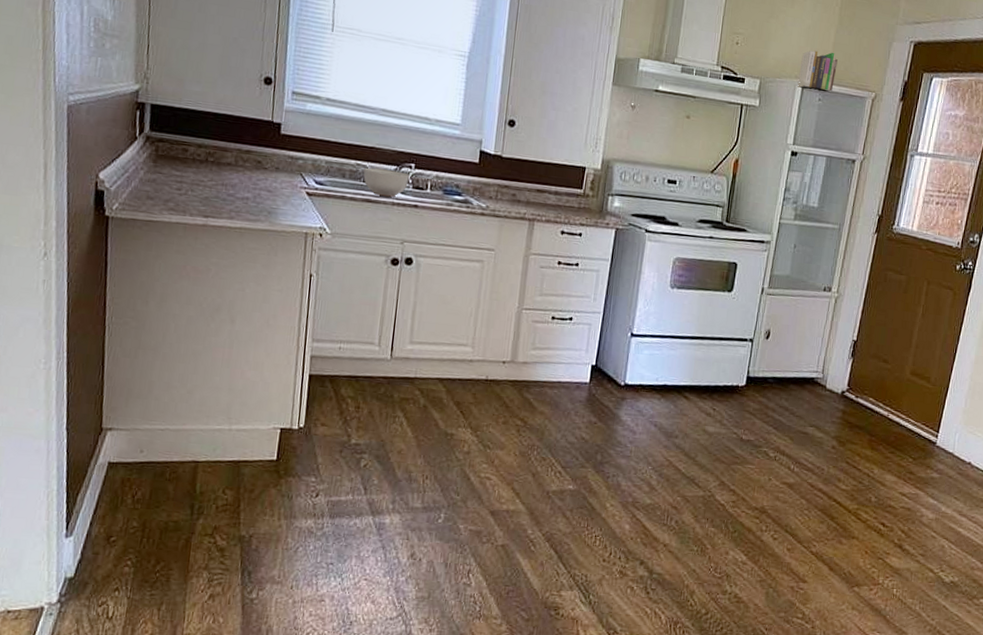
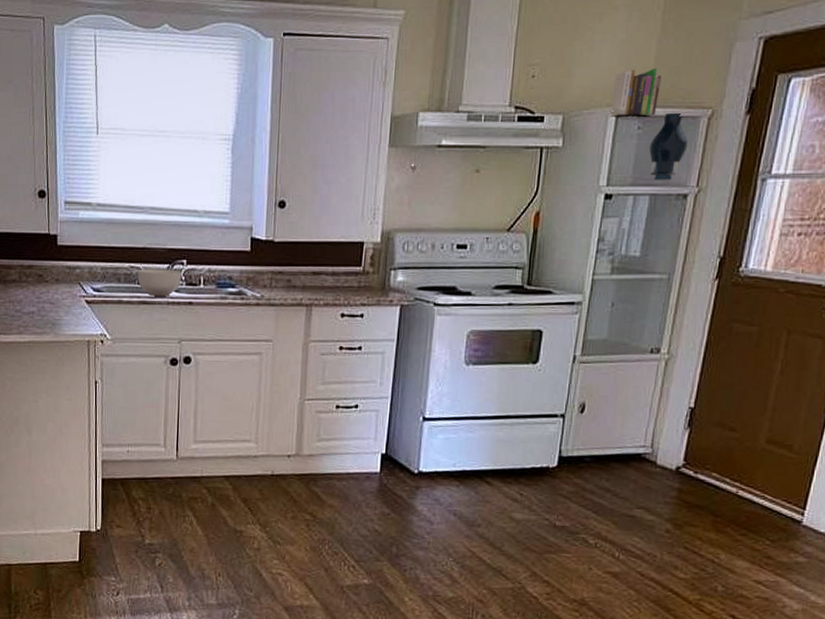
vase: none [826,90,857,146] -> present [649,112,688,180]

